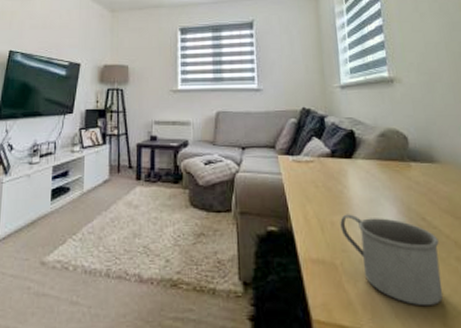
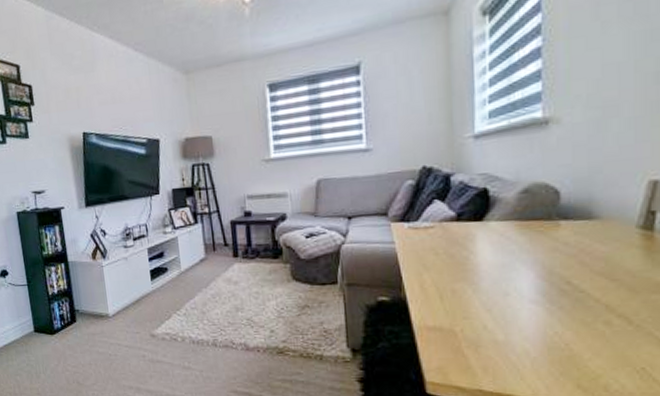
mug: present [340,214,443,307] -> none [463,281,585,370]

